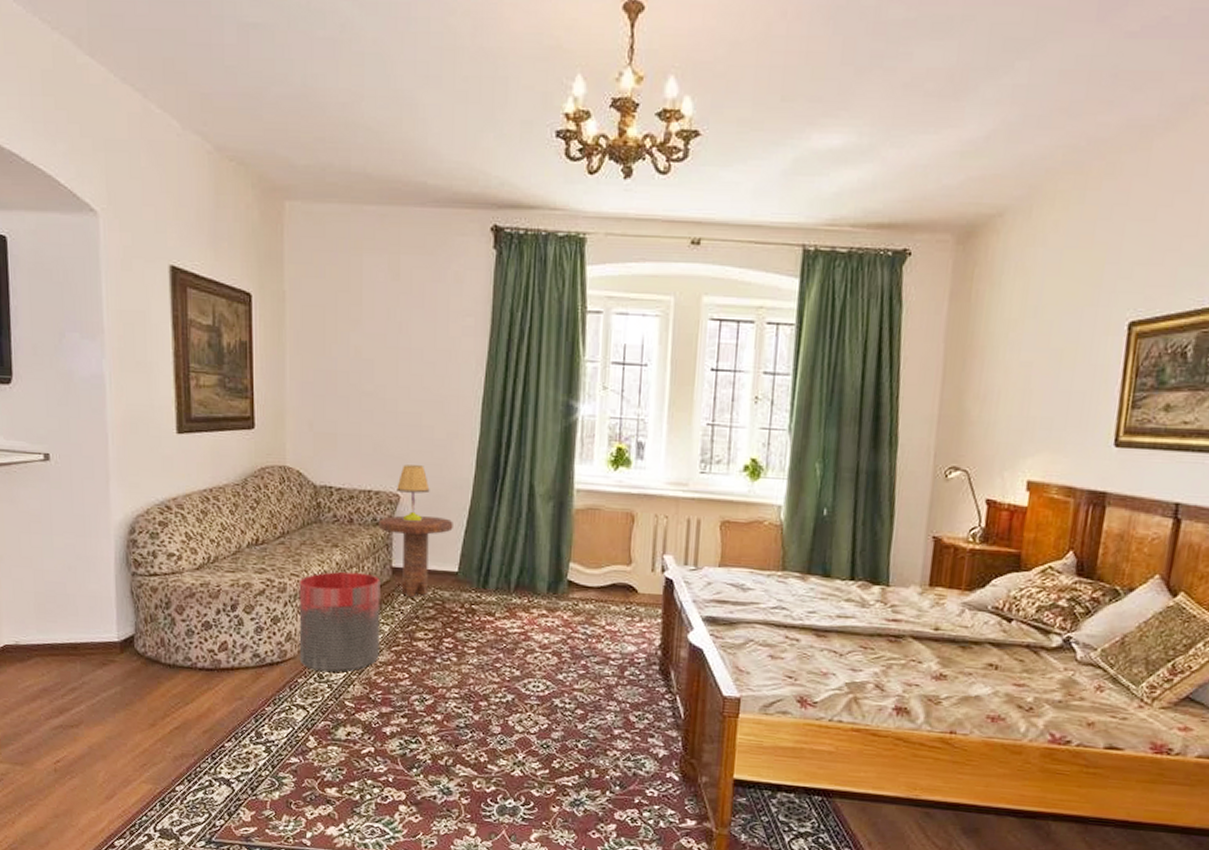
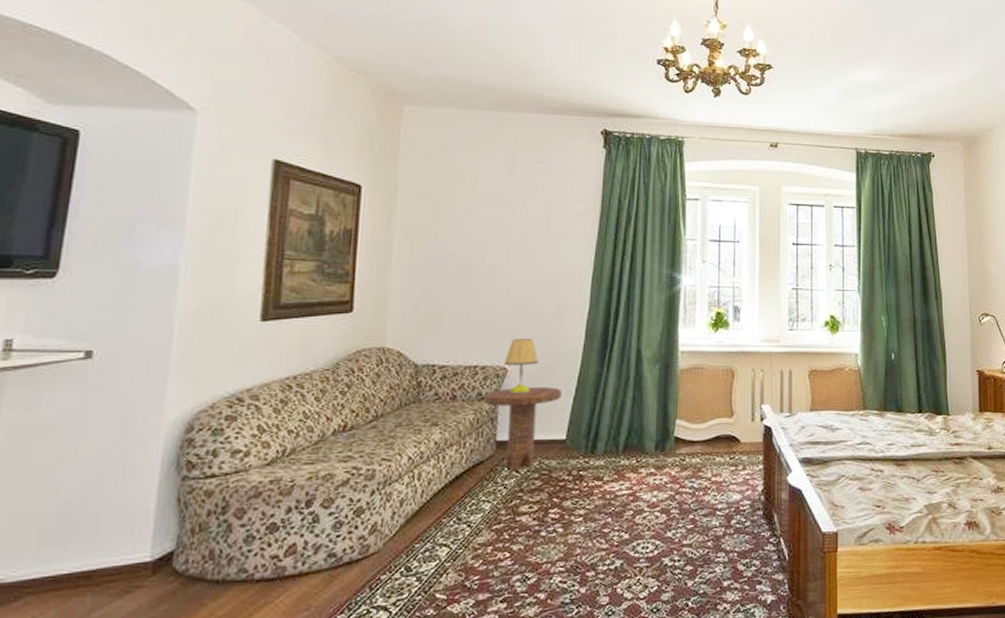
trash can: present [299,571,380,672] -> none [384,450,483,563]

